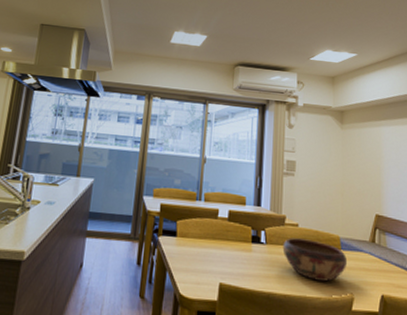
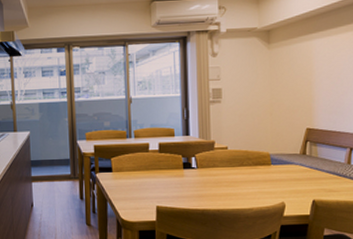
decorative bowl: present [282,238,348,282] -> none [213,159,278,195]

